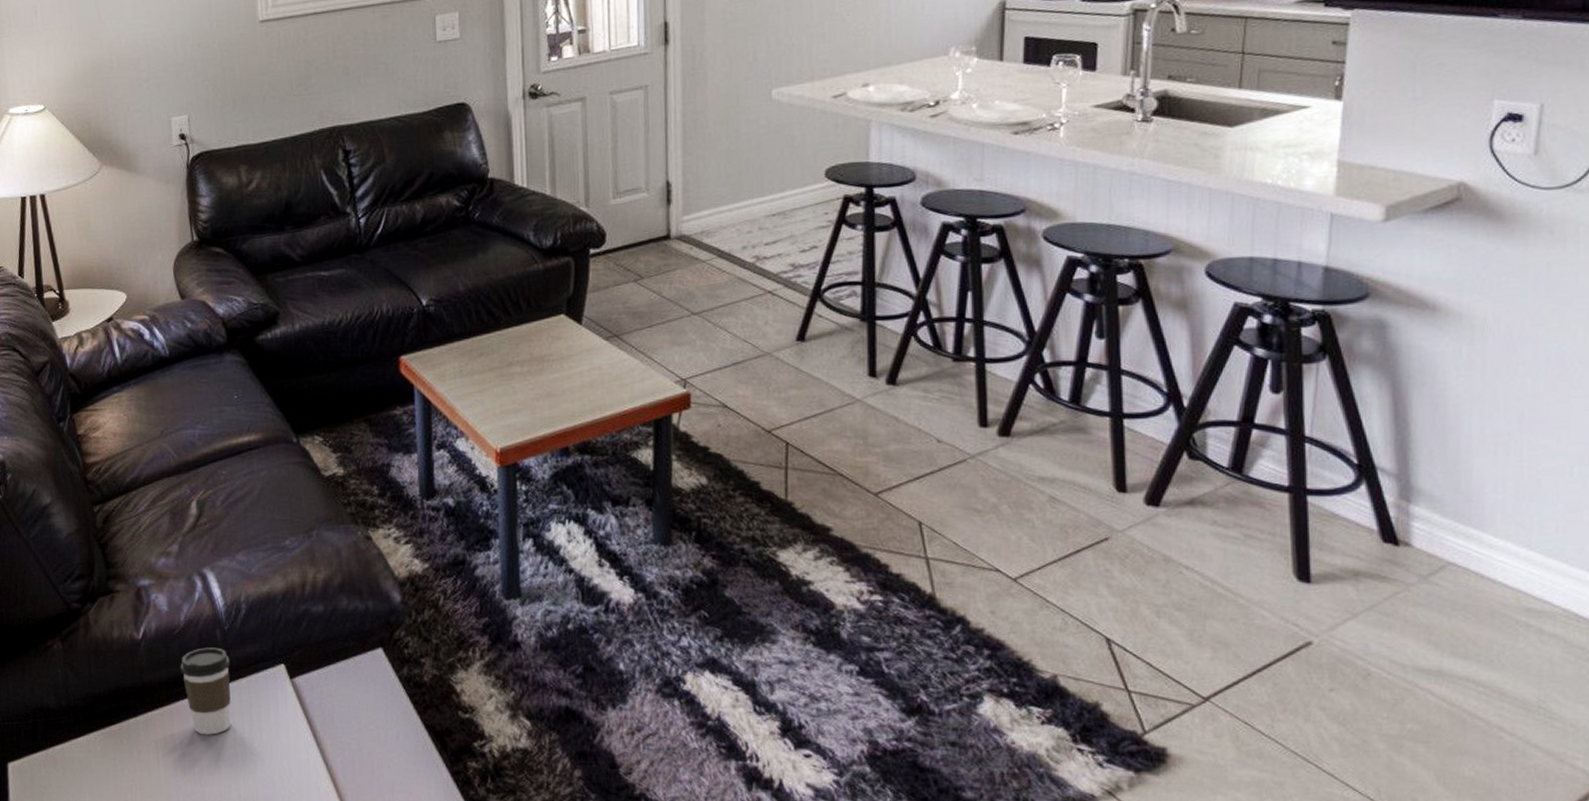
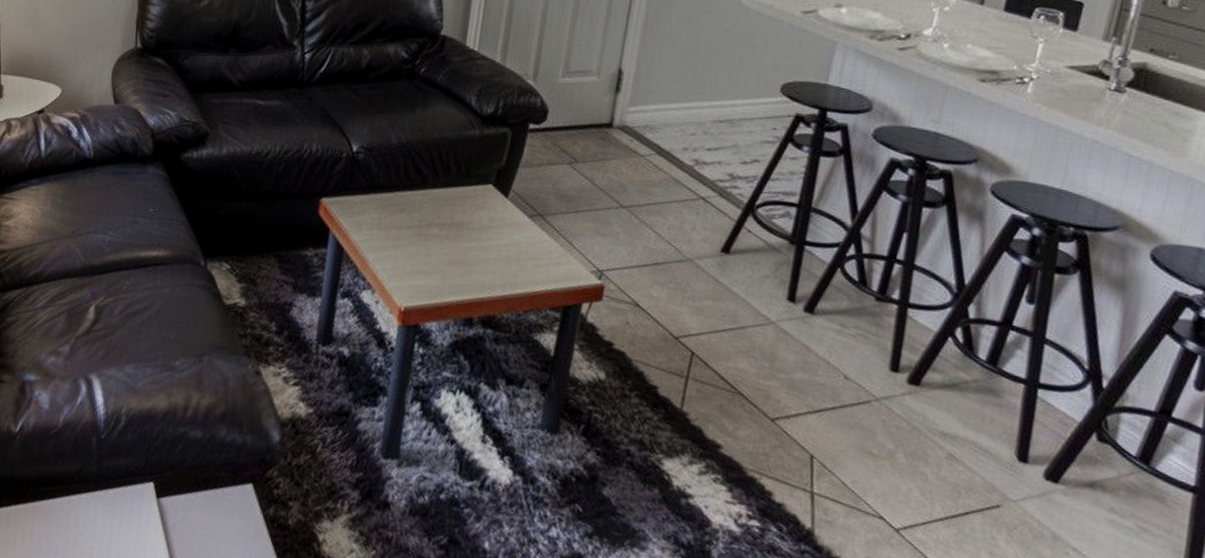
coffee cup: present [180,647,231,735] -> none [51,451,101,540]

